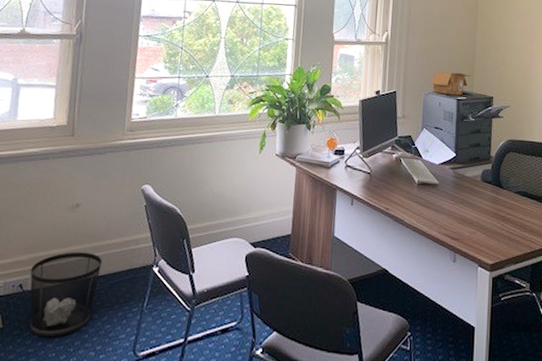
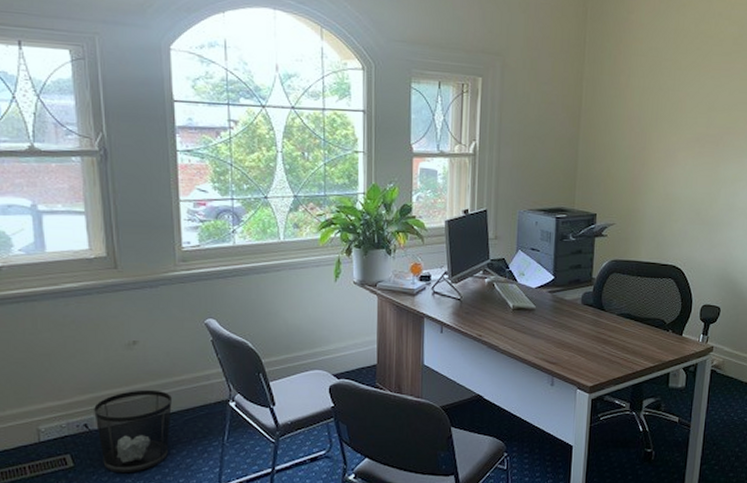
carton: present [431,72,473,96] -> none [527,187,574,213]

